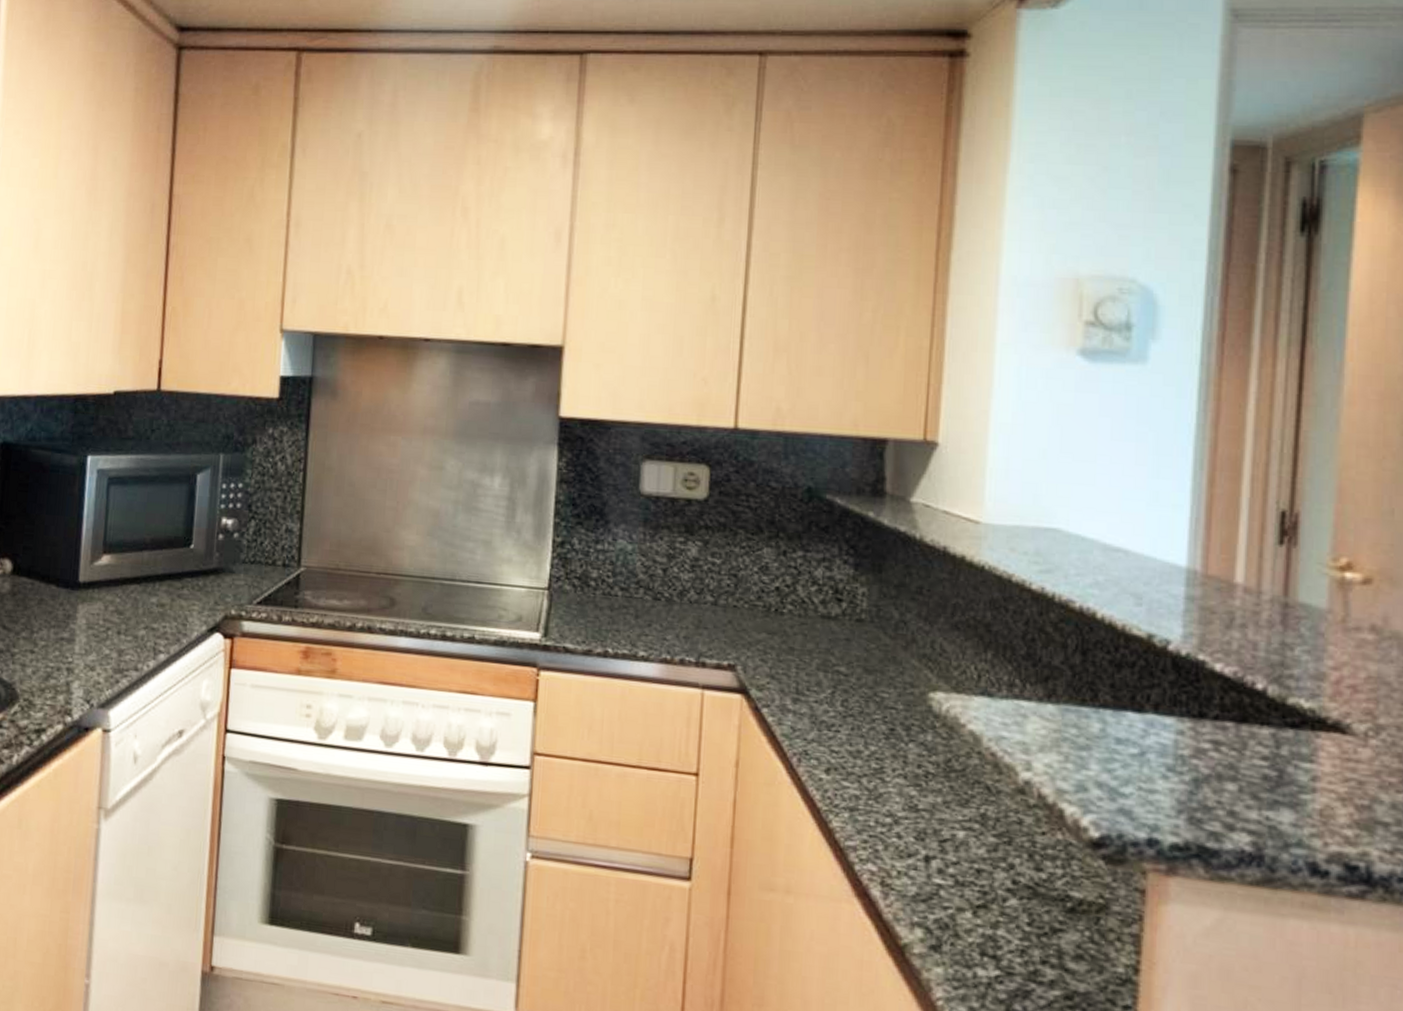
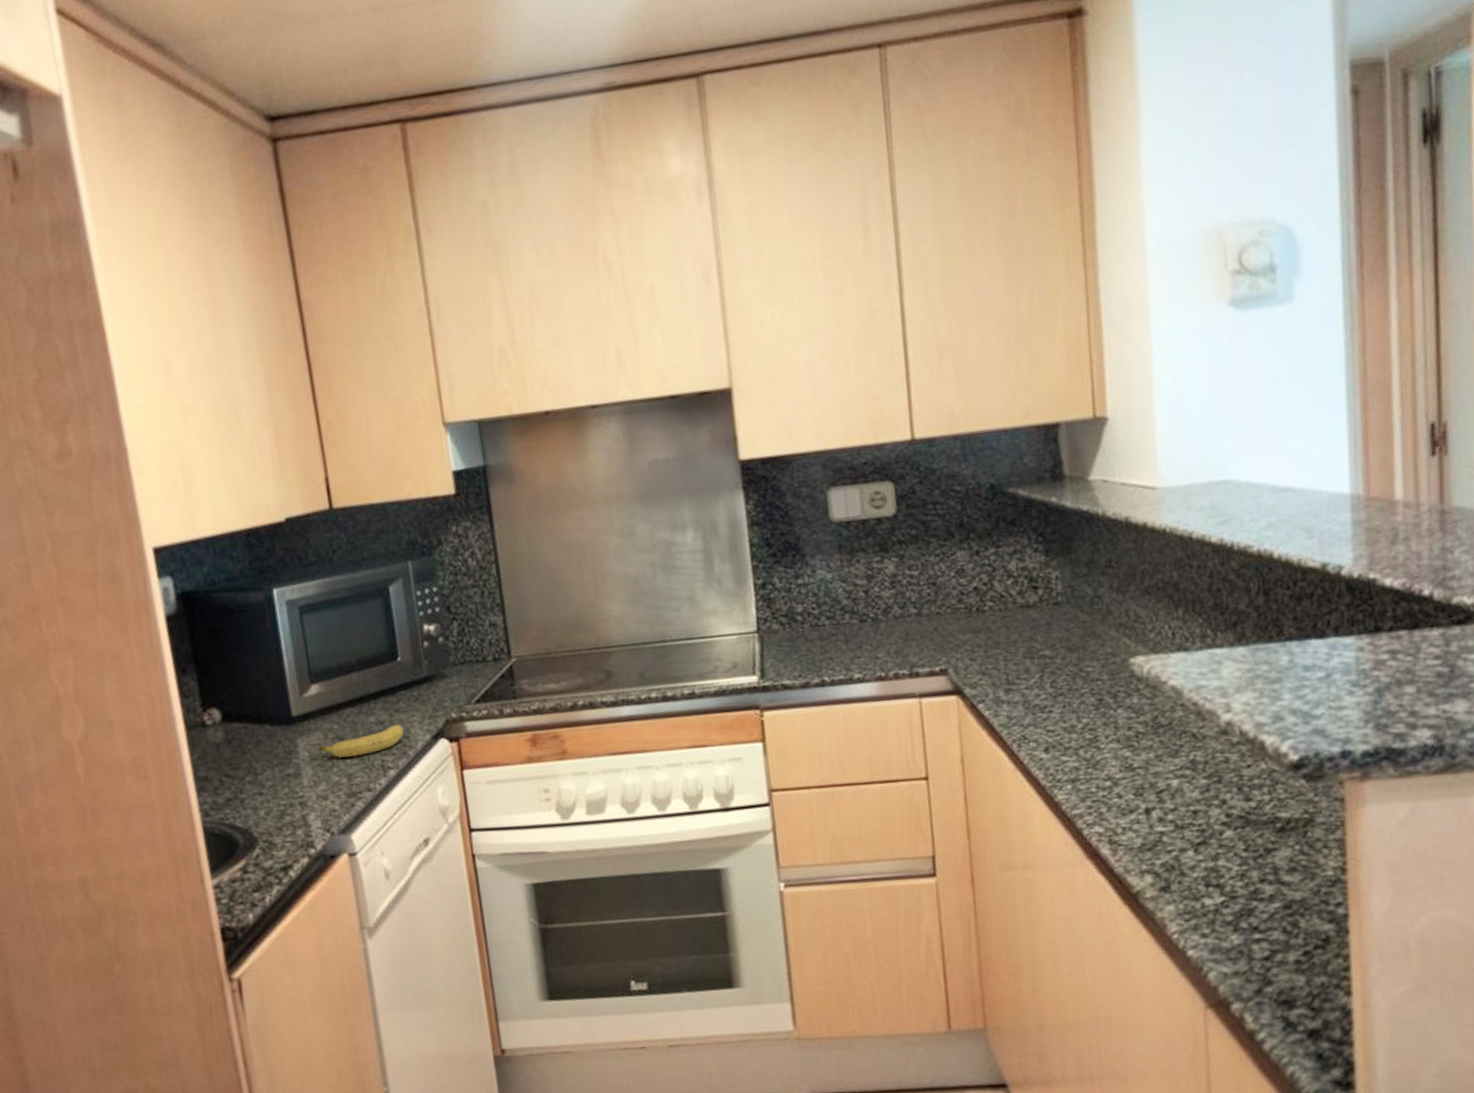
fruit: none [96,609,182,634] -> present [318,724,404,758]

